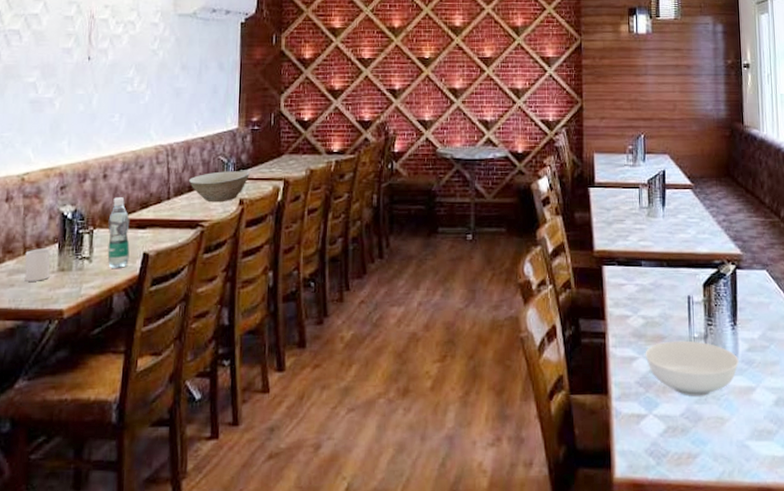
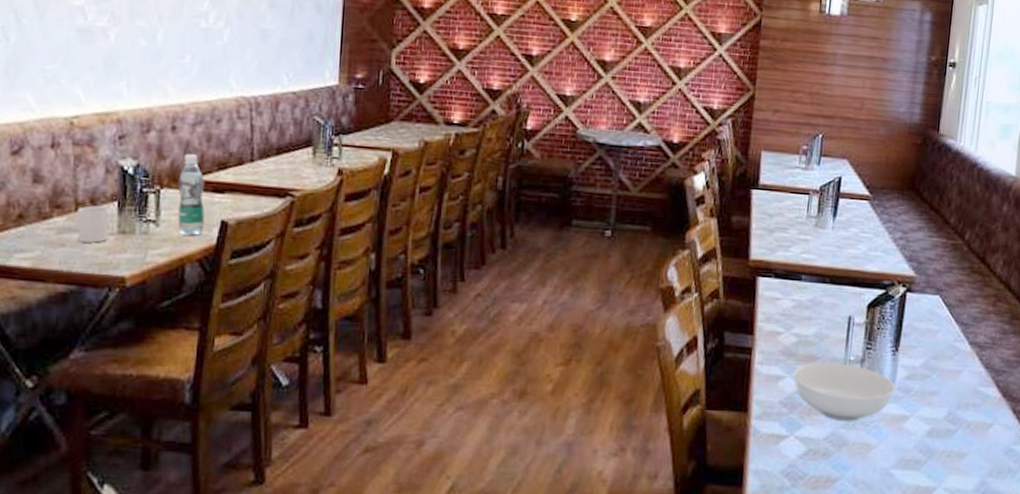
bowl: present [189,171,250,203] -> none [277,134,351,170]

